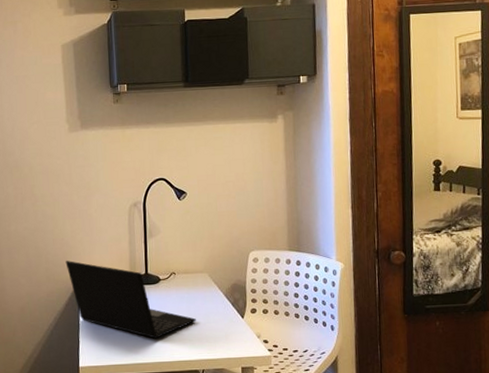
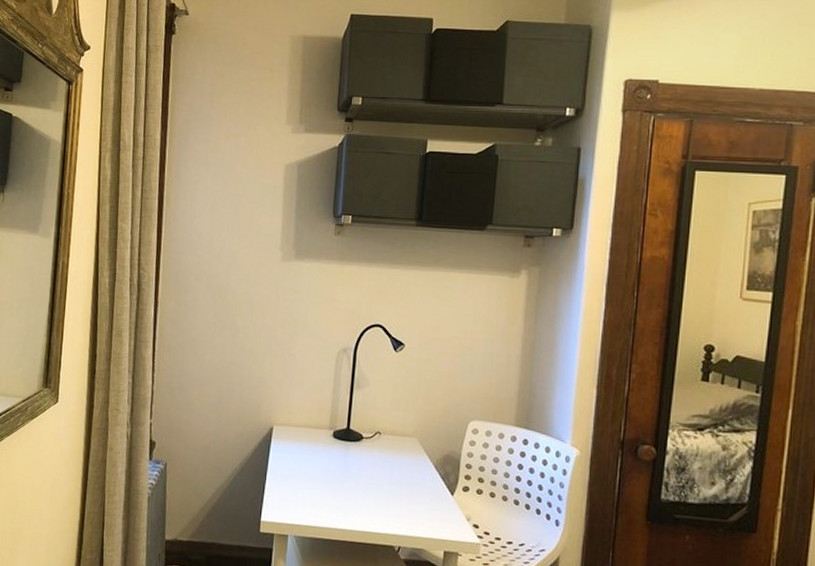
laptop: present [65,261,196,339] -> none [260,402,398,503]

